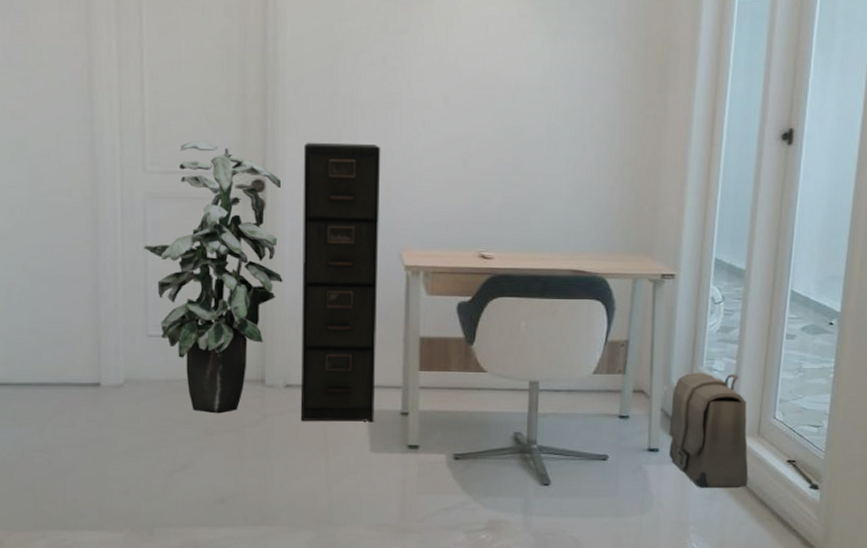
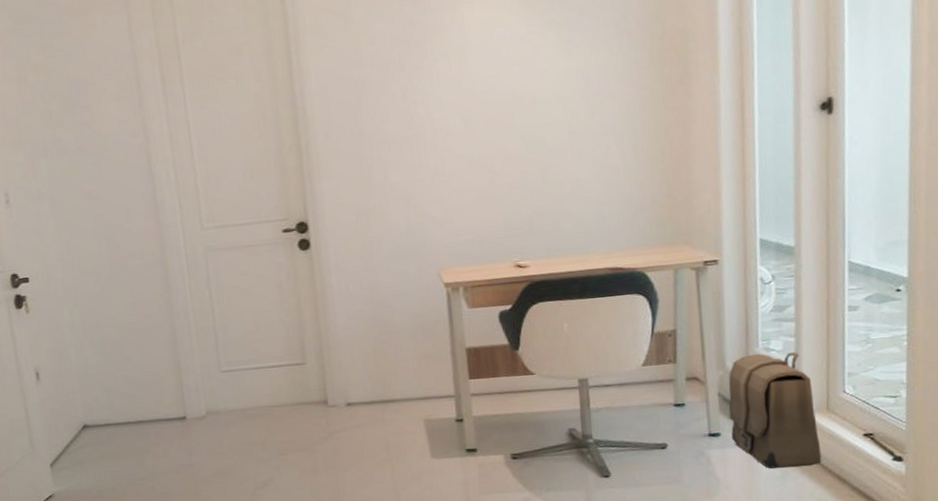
indoor plant: present [142,141,283,414] -> none [208,194,334,435]
filing cabinet: present [300,142,381,422] -> none [338,175,431,435]

